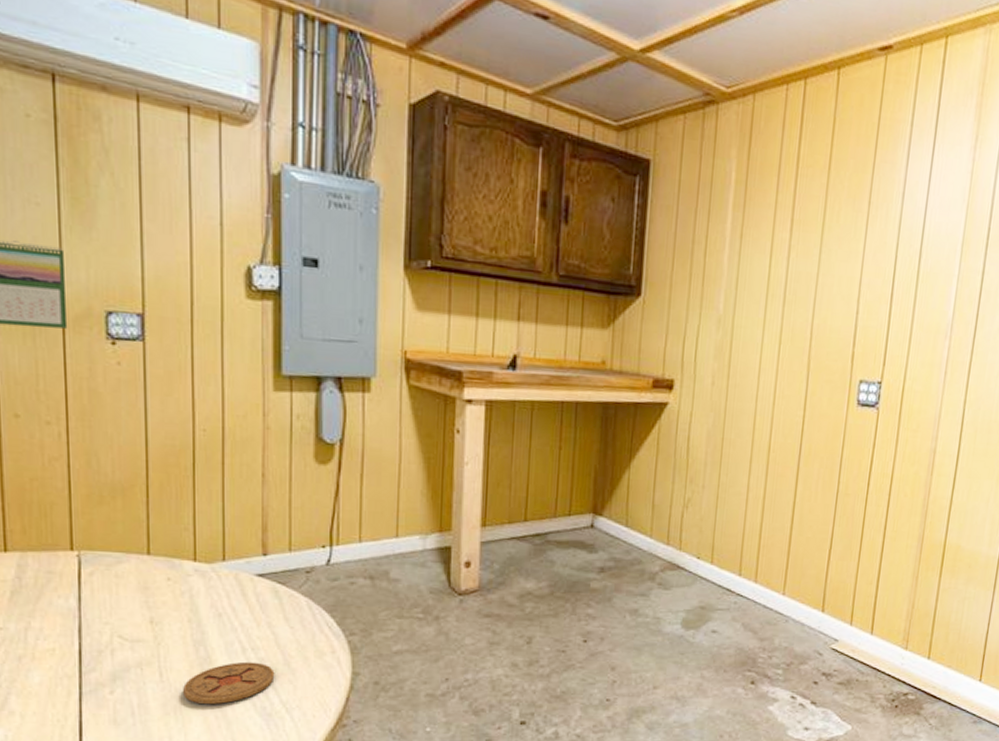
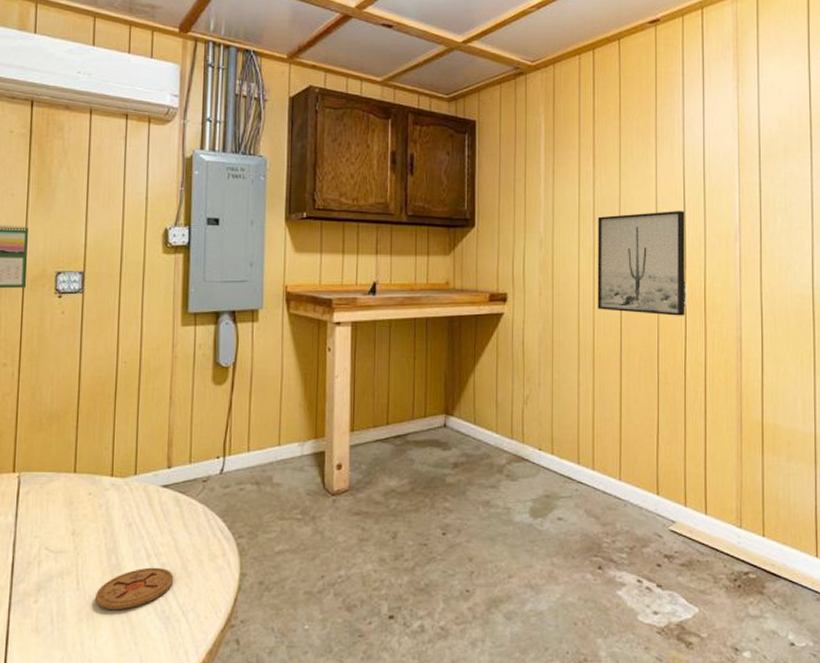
wall art: none [778,295,892,421] -> present [597,210,685,316]

